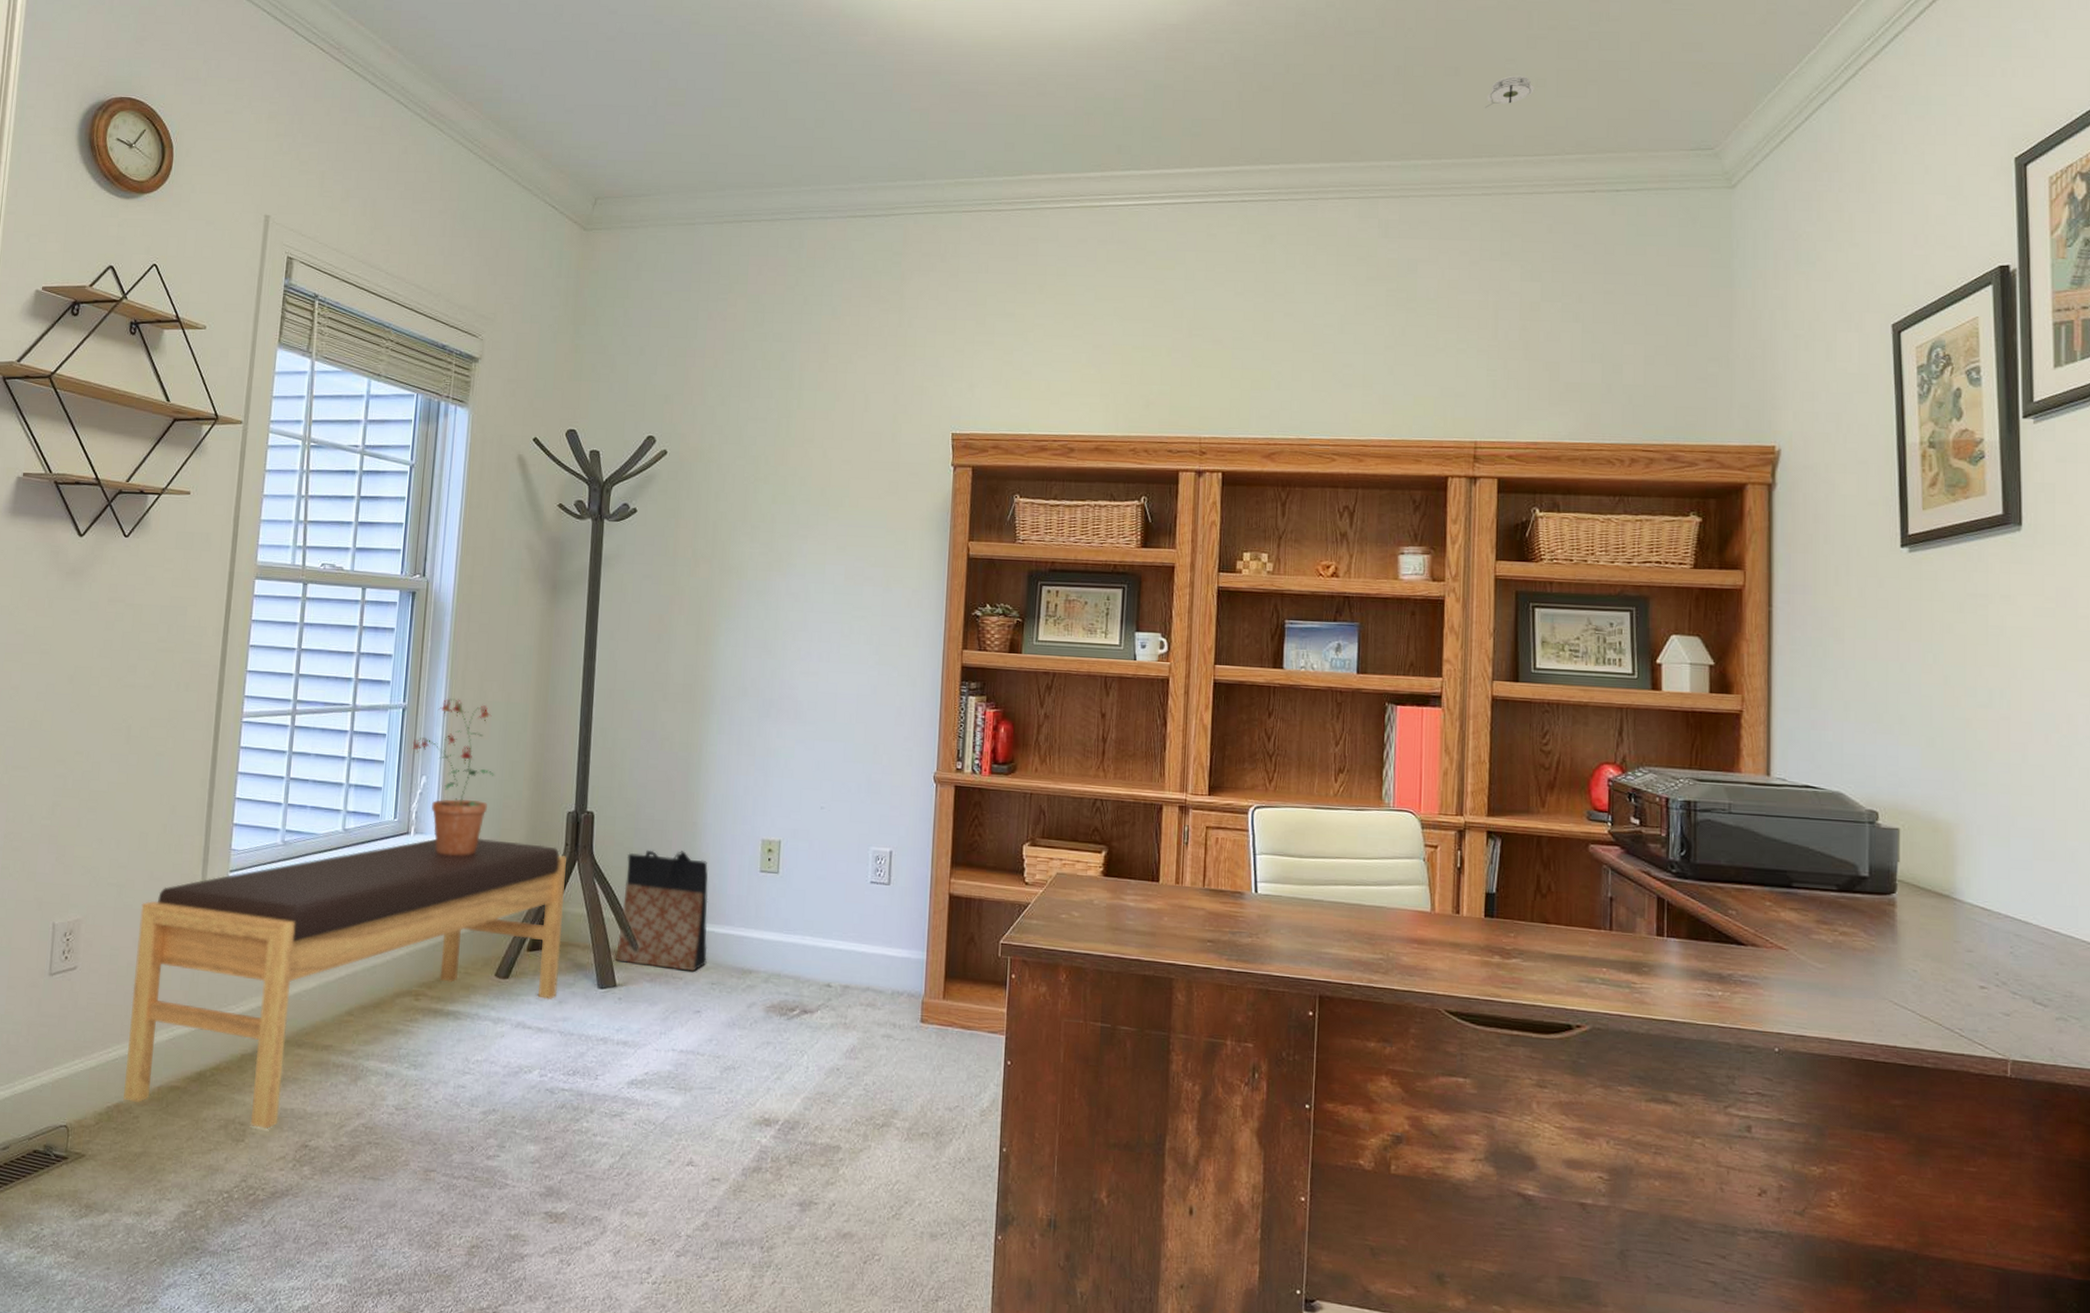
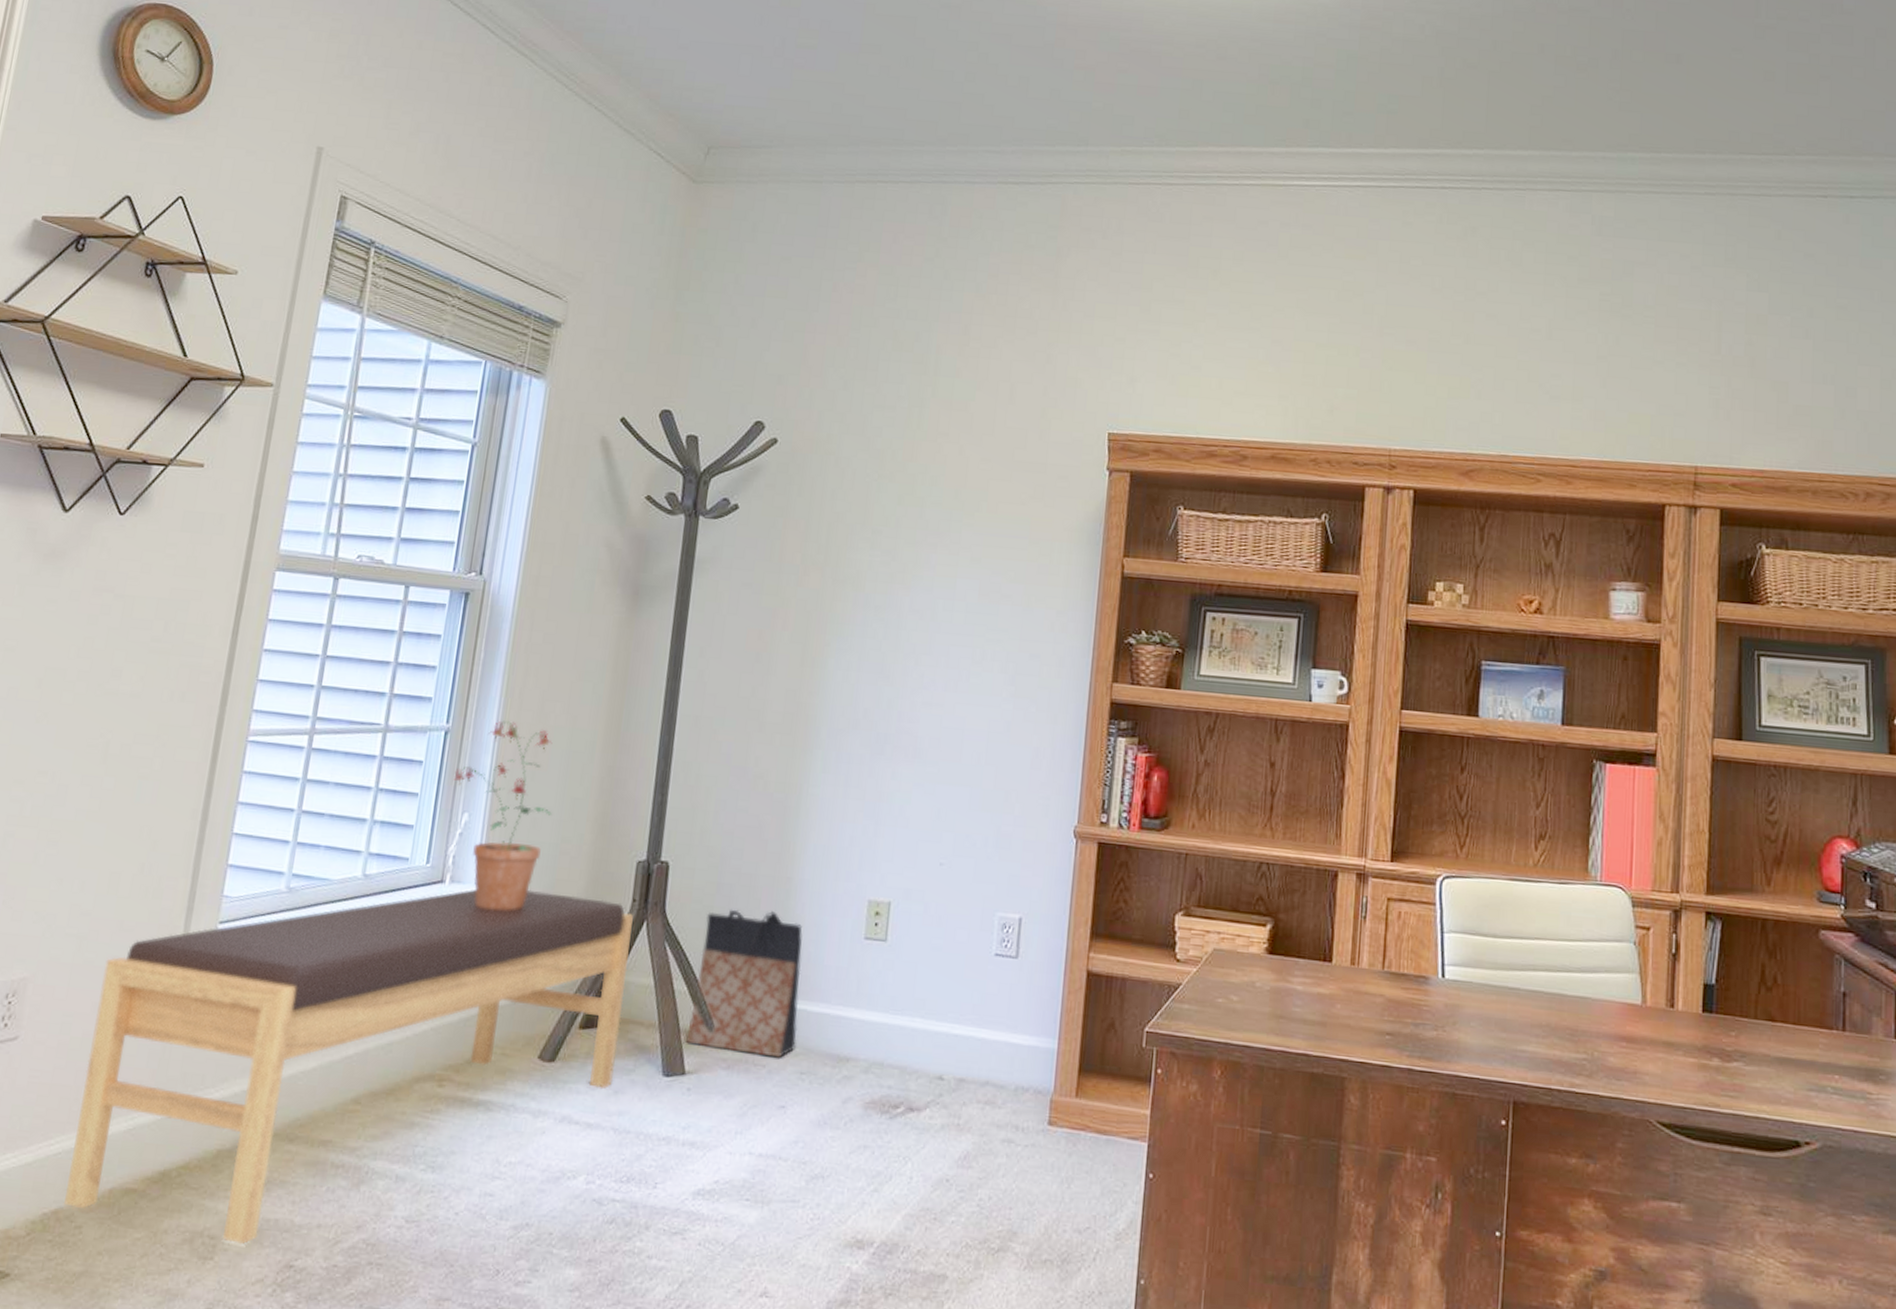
smoke detector: present [1485,75,1534,108] -> none [1709,66,1762,100]

